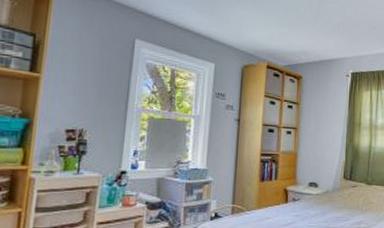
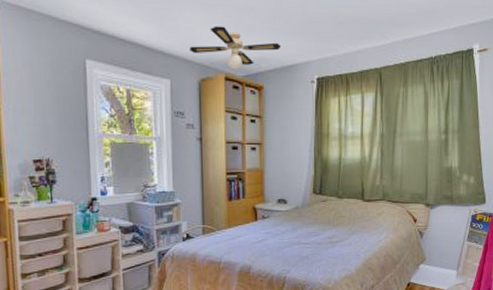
ceiling fan: none [236,20,321,60] -> present [190,26,282,70]

